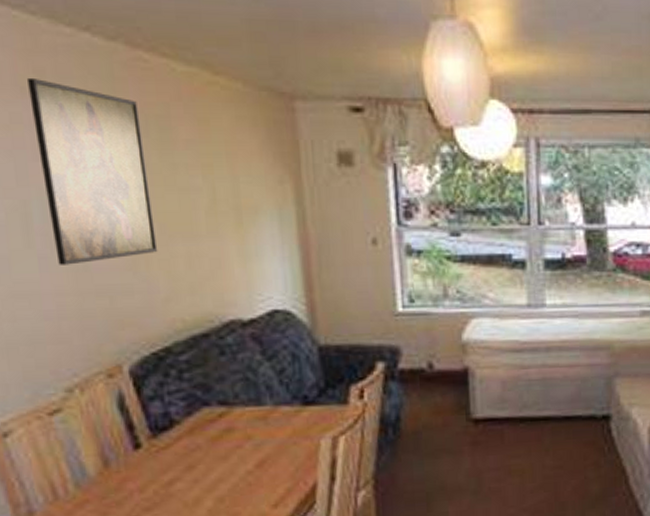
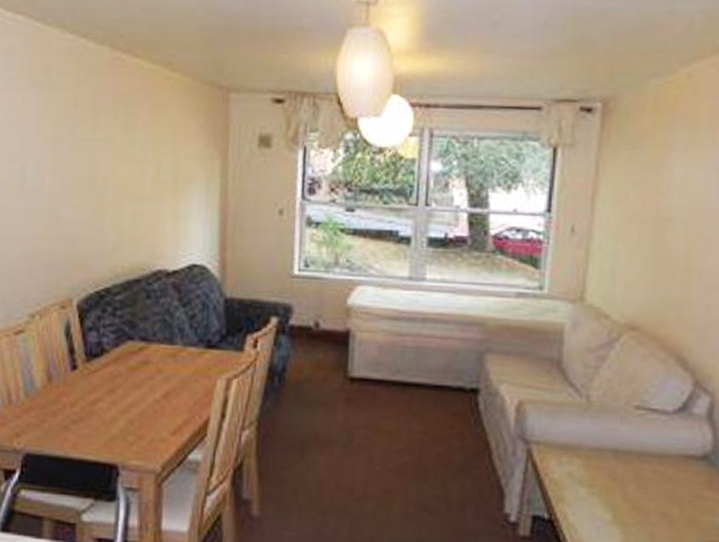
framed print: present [28,77,158,265] -> none [38,72,113,216]

